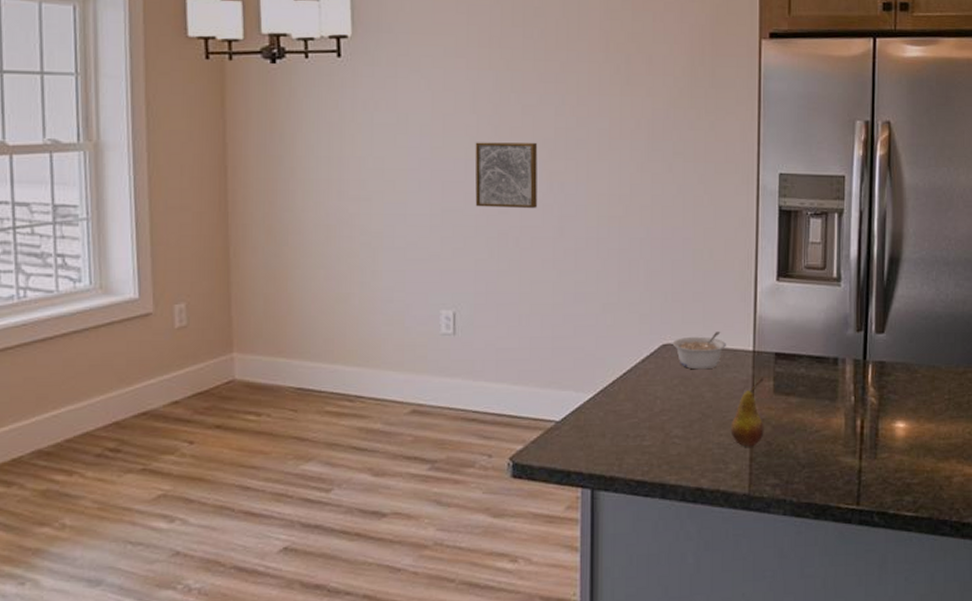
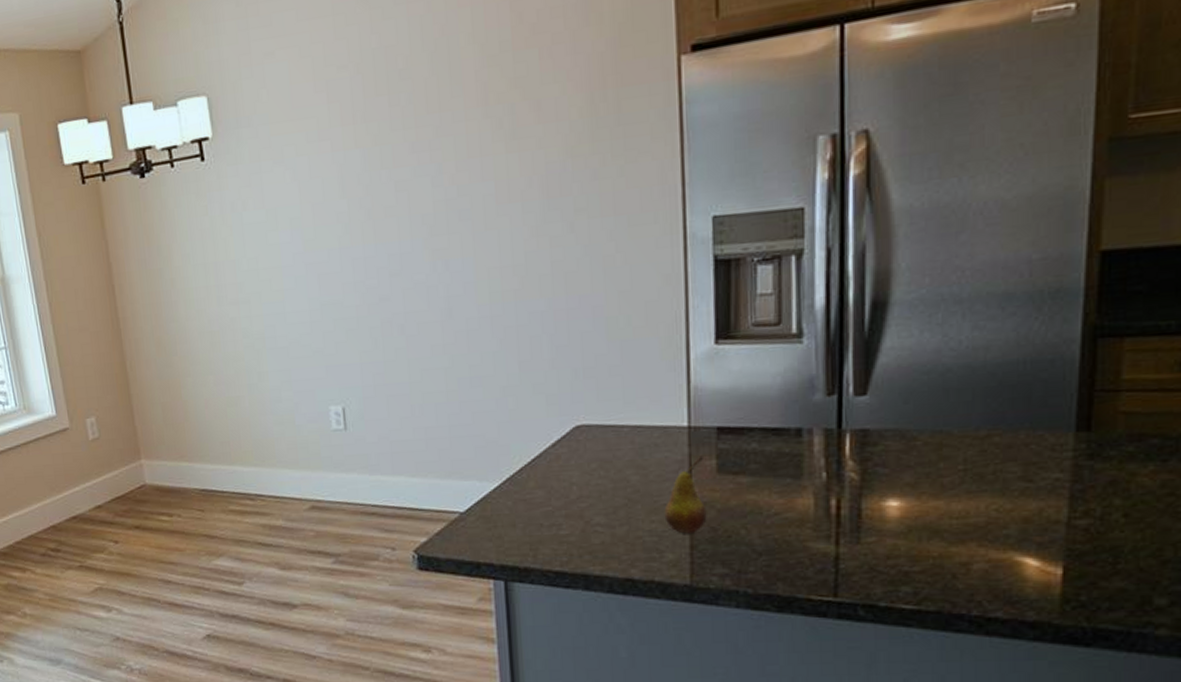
wall art: present [475,142,538,208] -> none [348,221,420,297]
legume: present [672,332,726,370] -> none [587,408,653,452]

